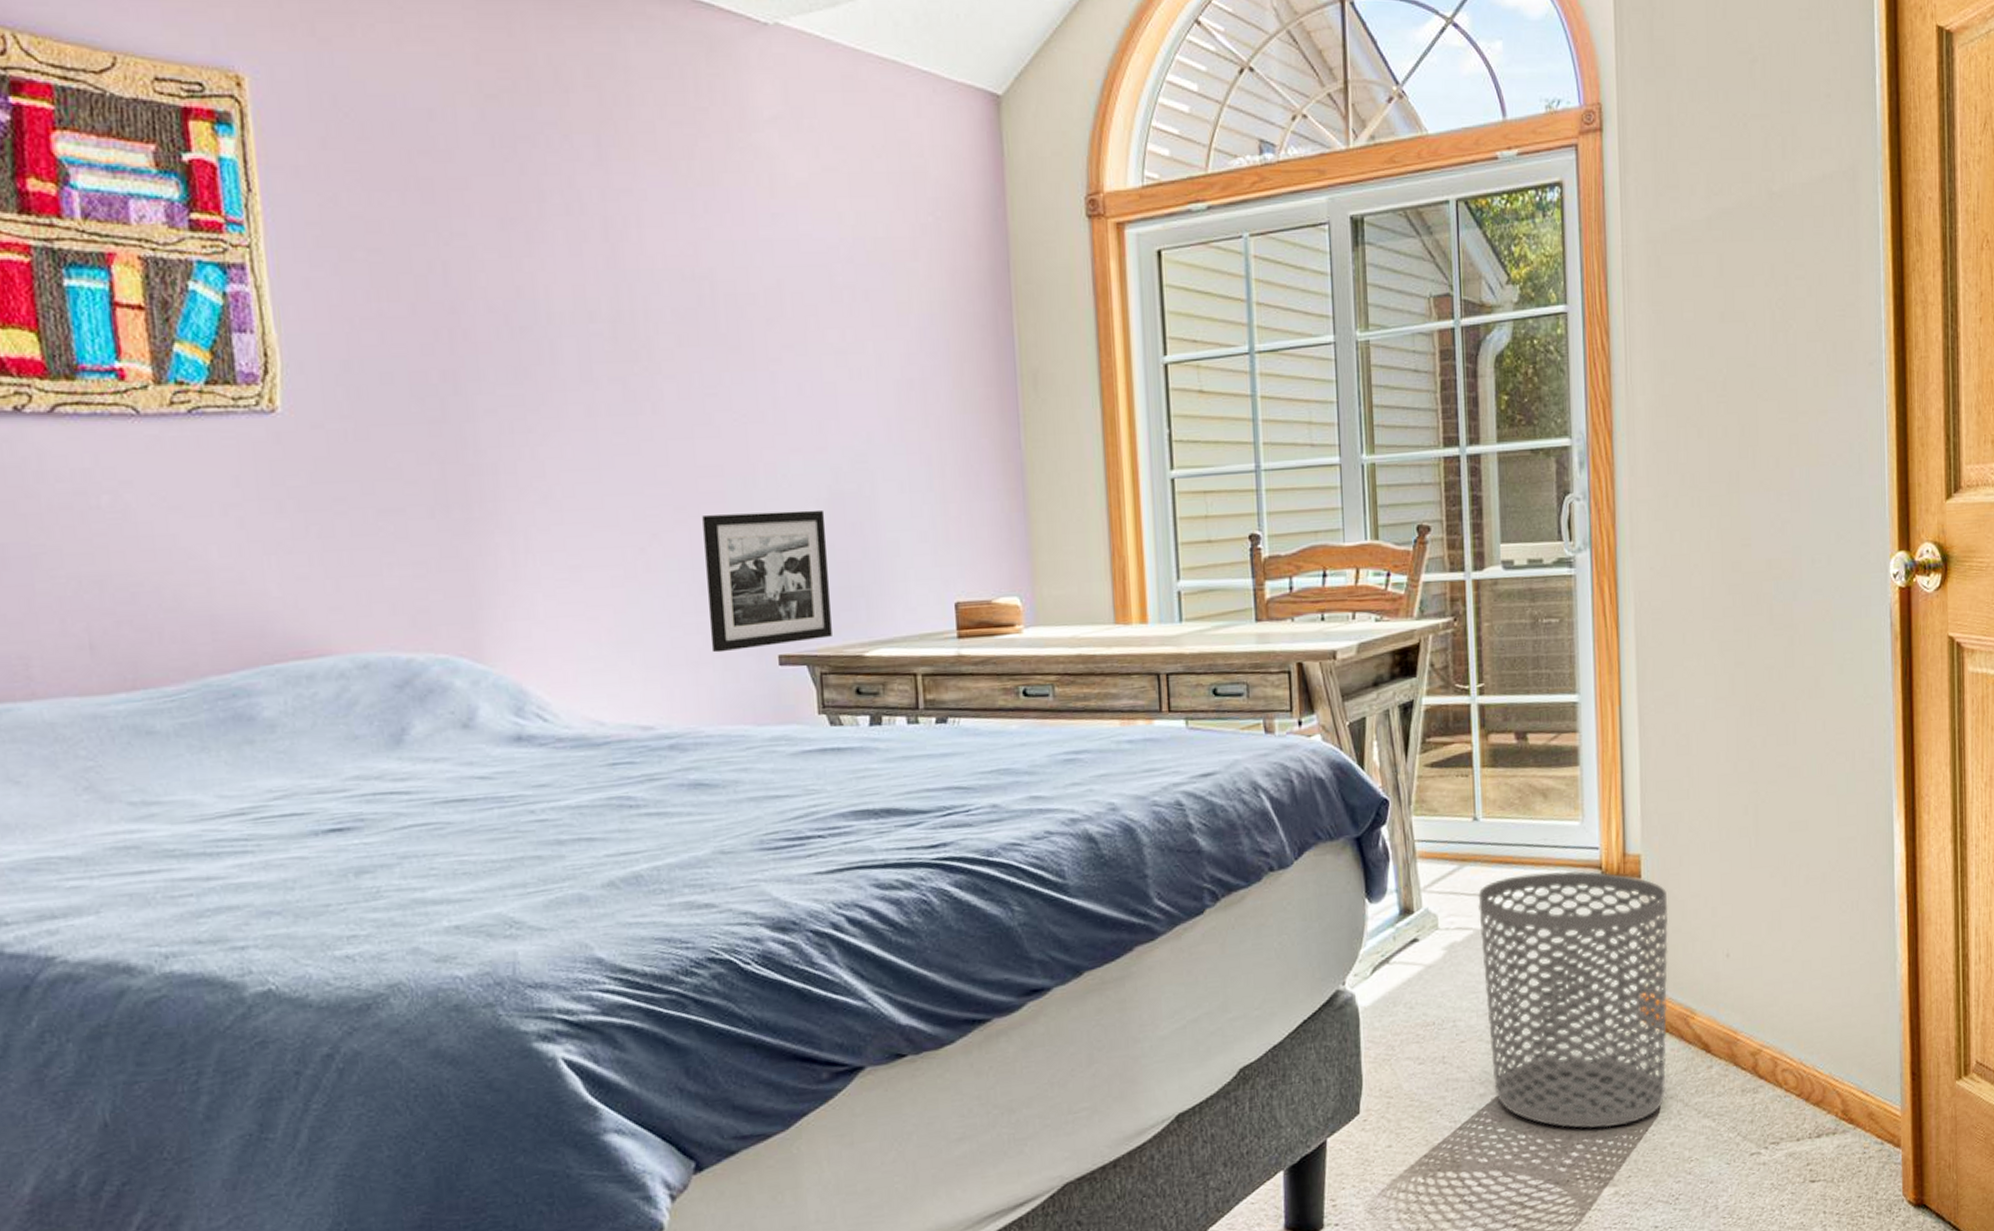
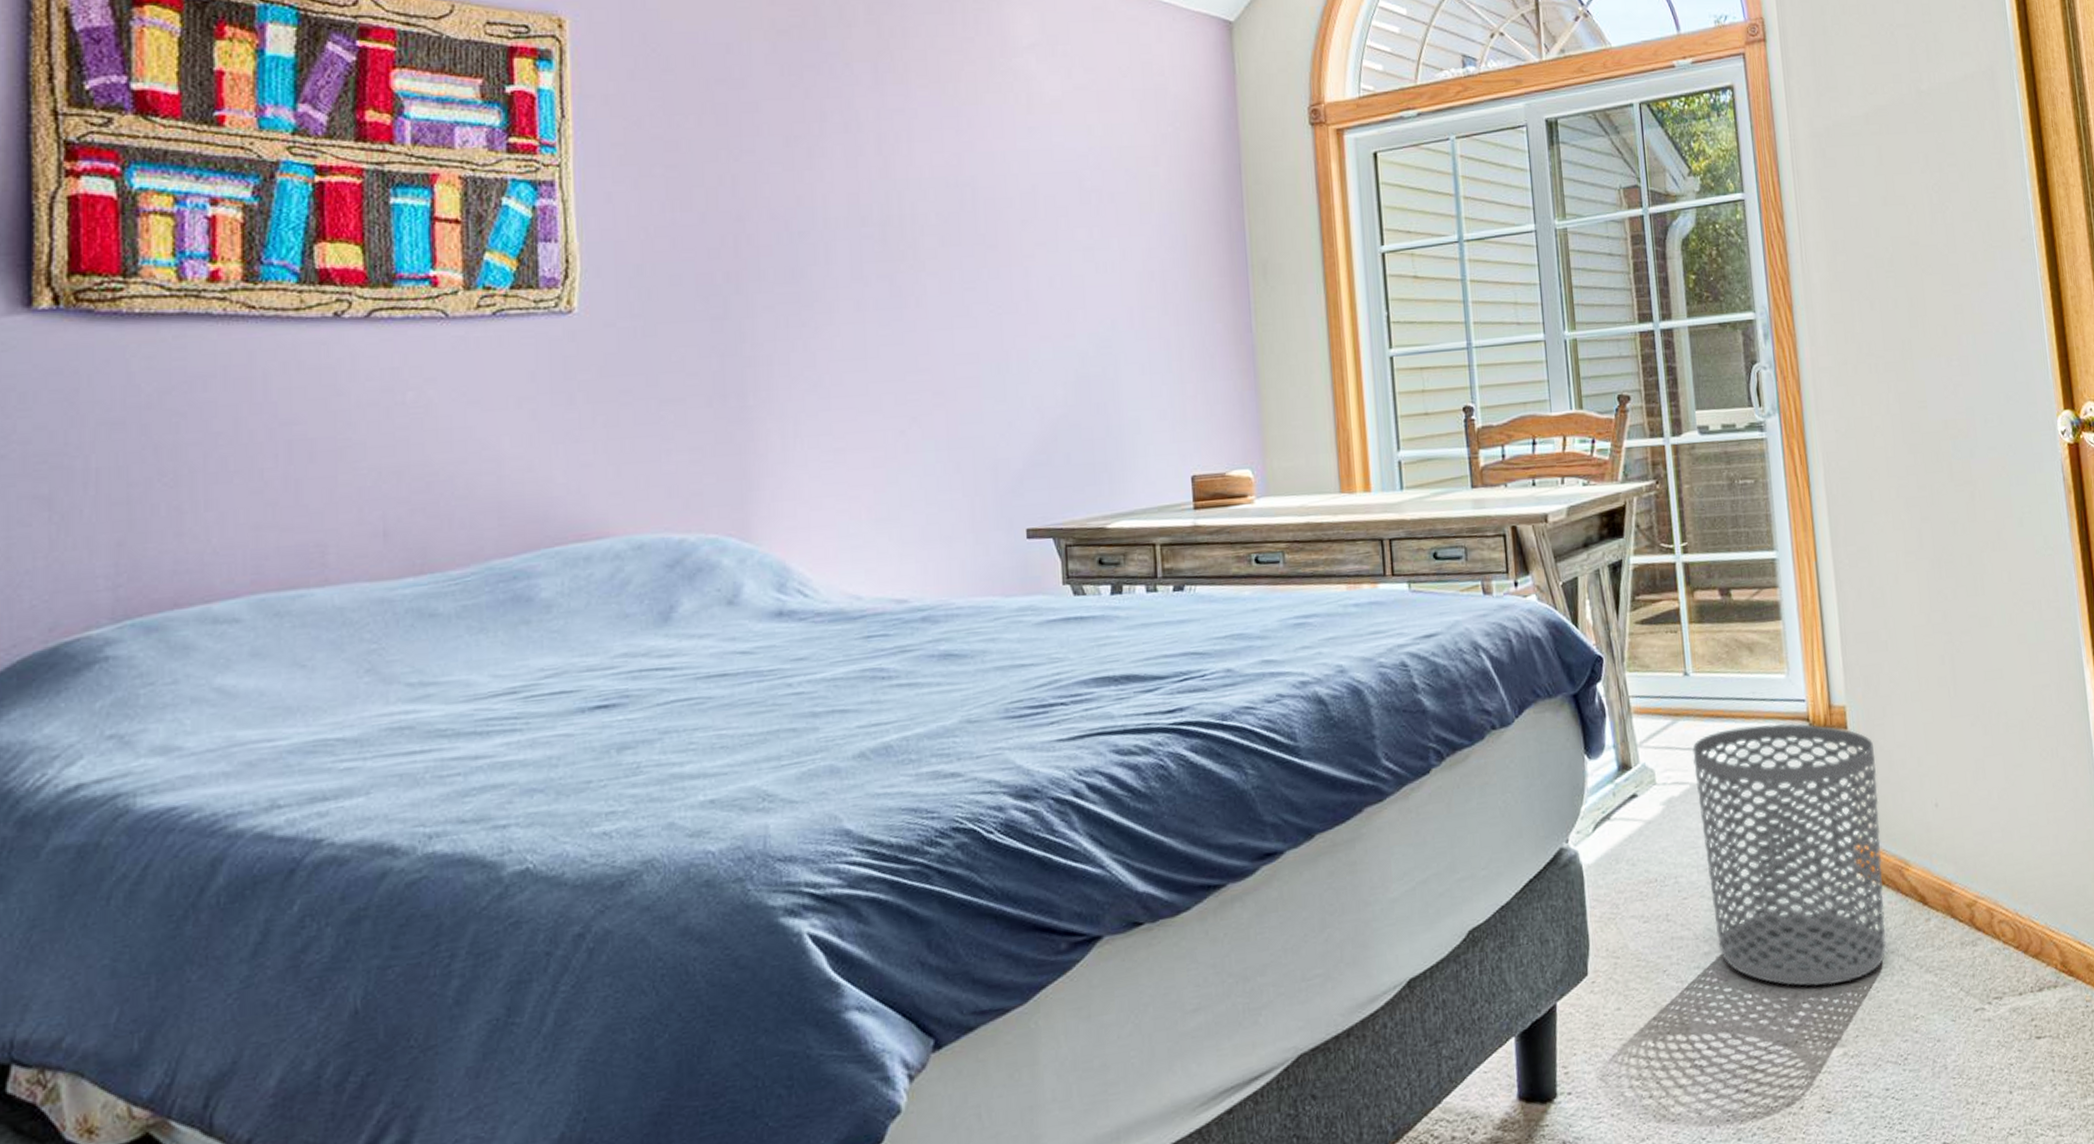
picture frame: present [702,509,832,653] -> none [959,392,1077,528]

